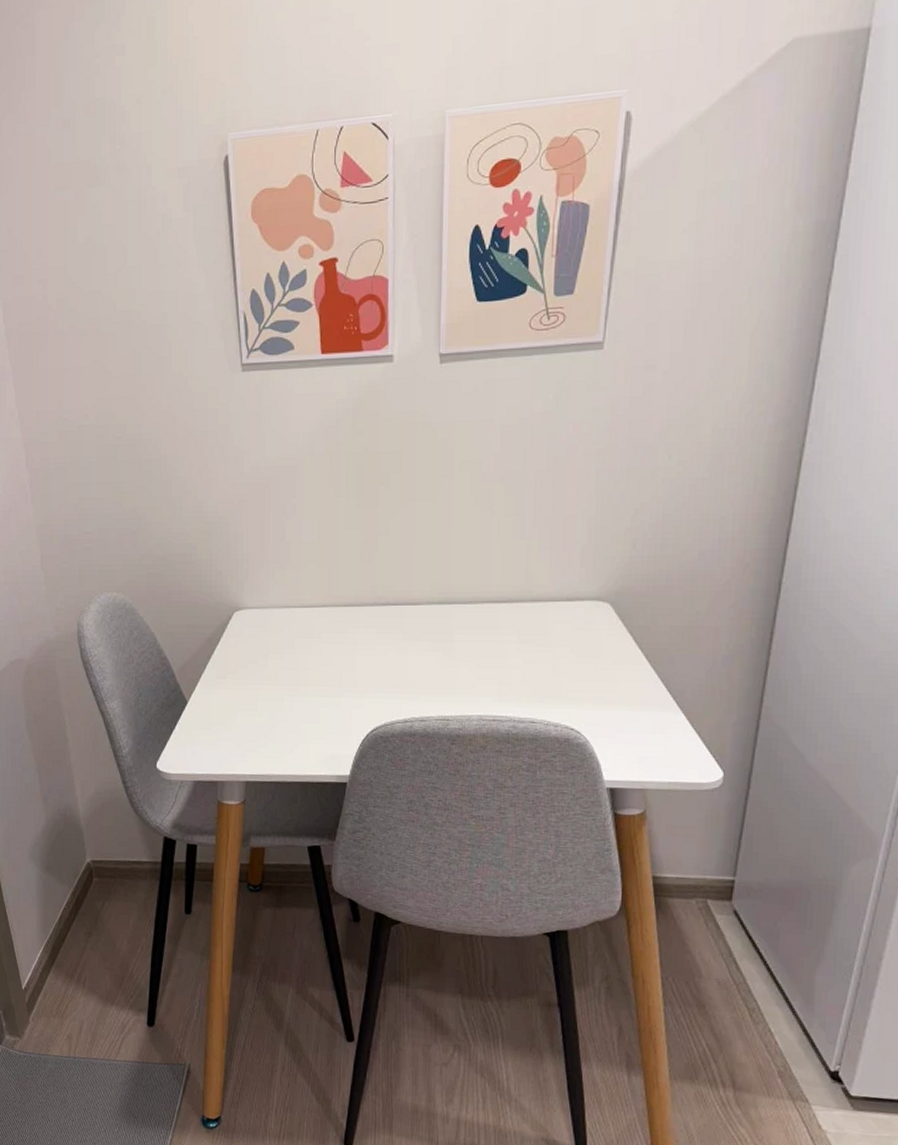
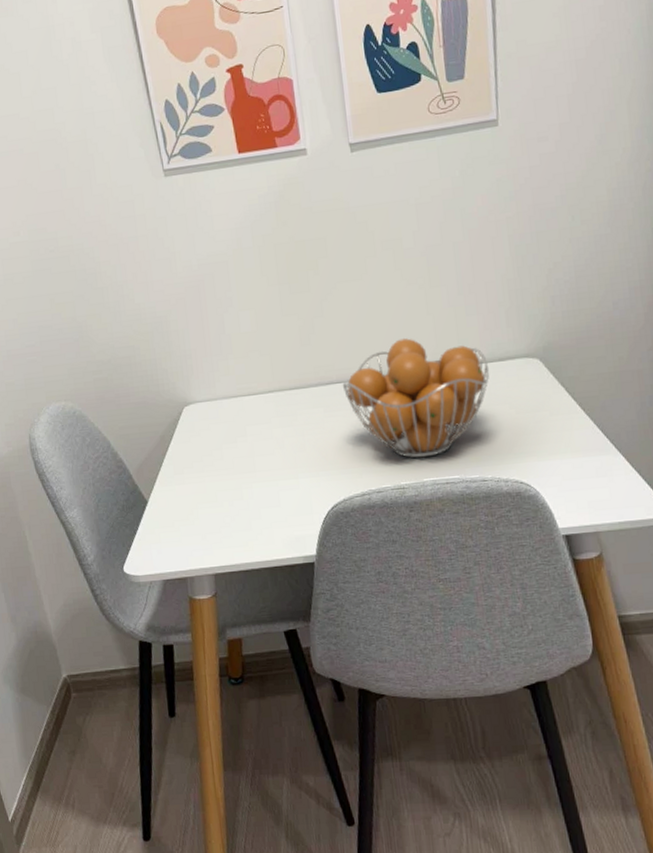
fruit basket: none [398,567,554,692] -> present [342,338,489,458]

